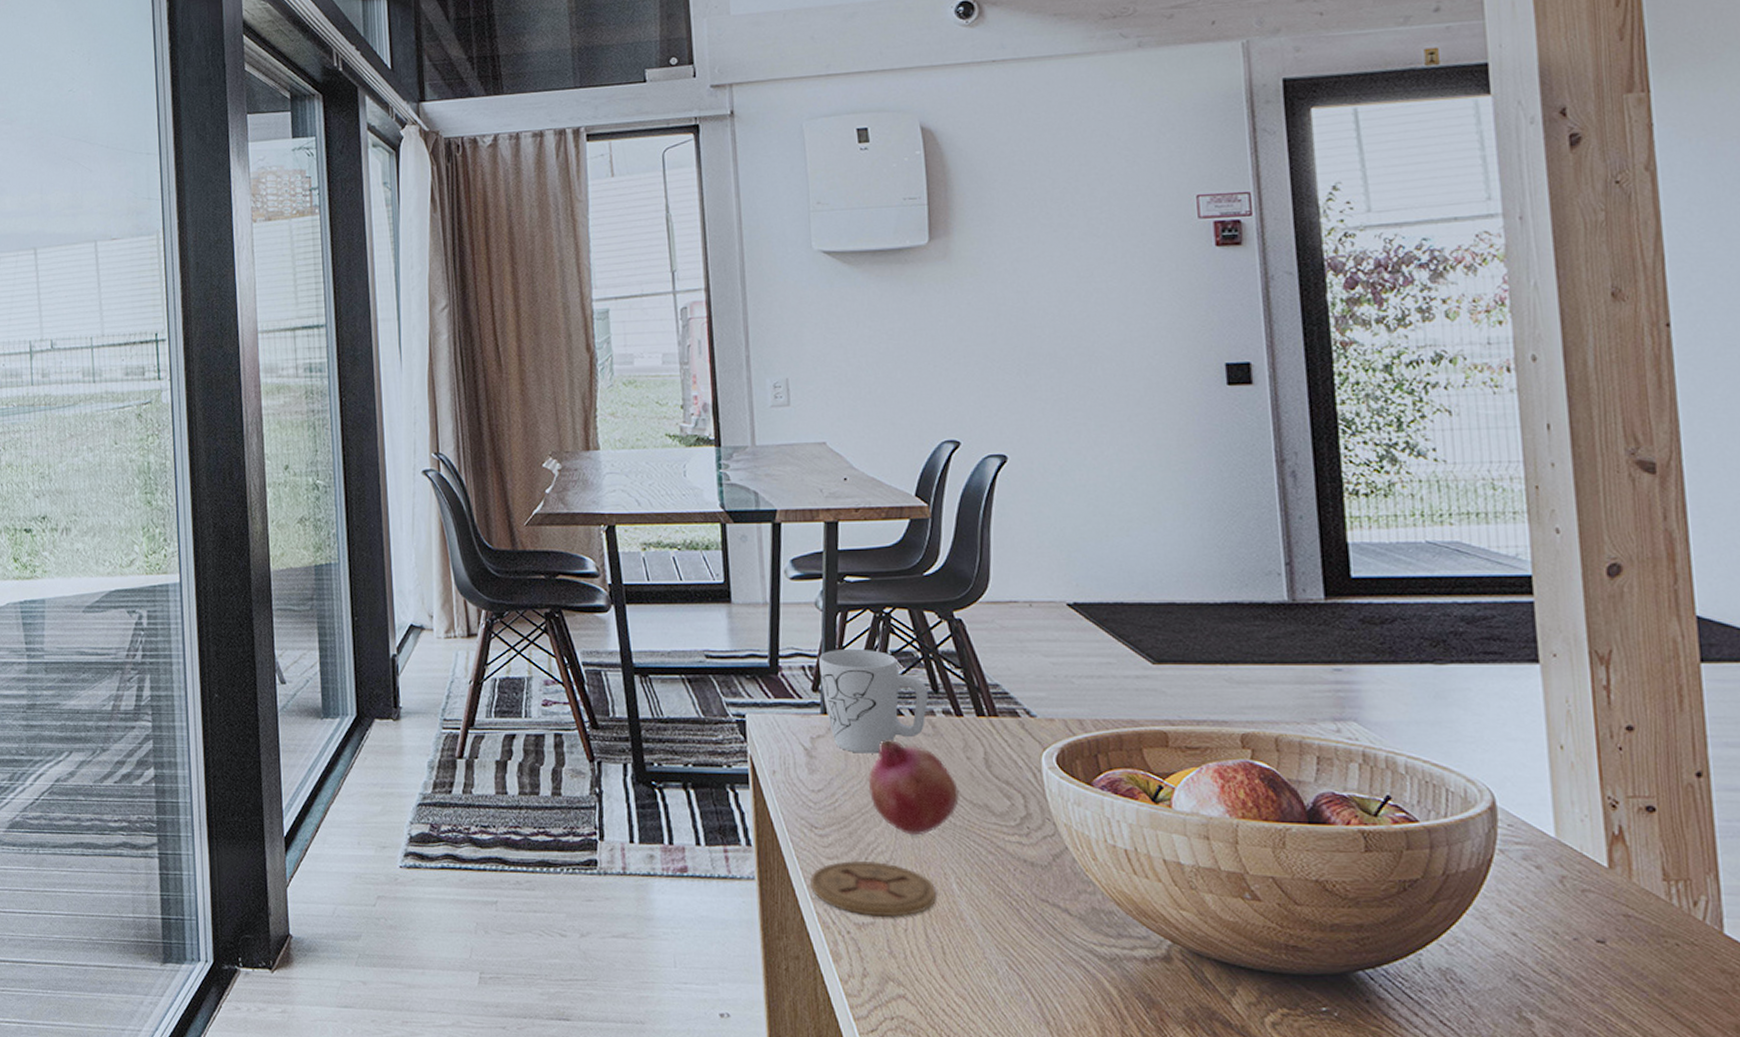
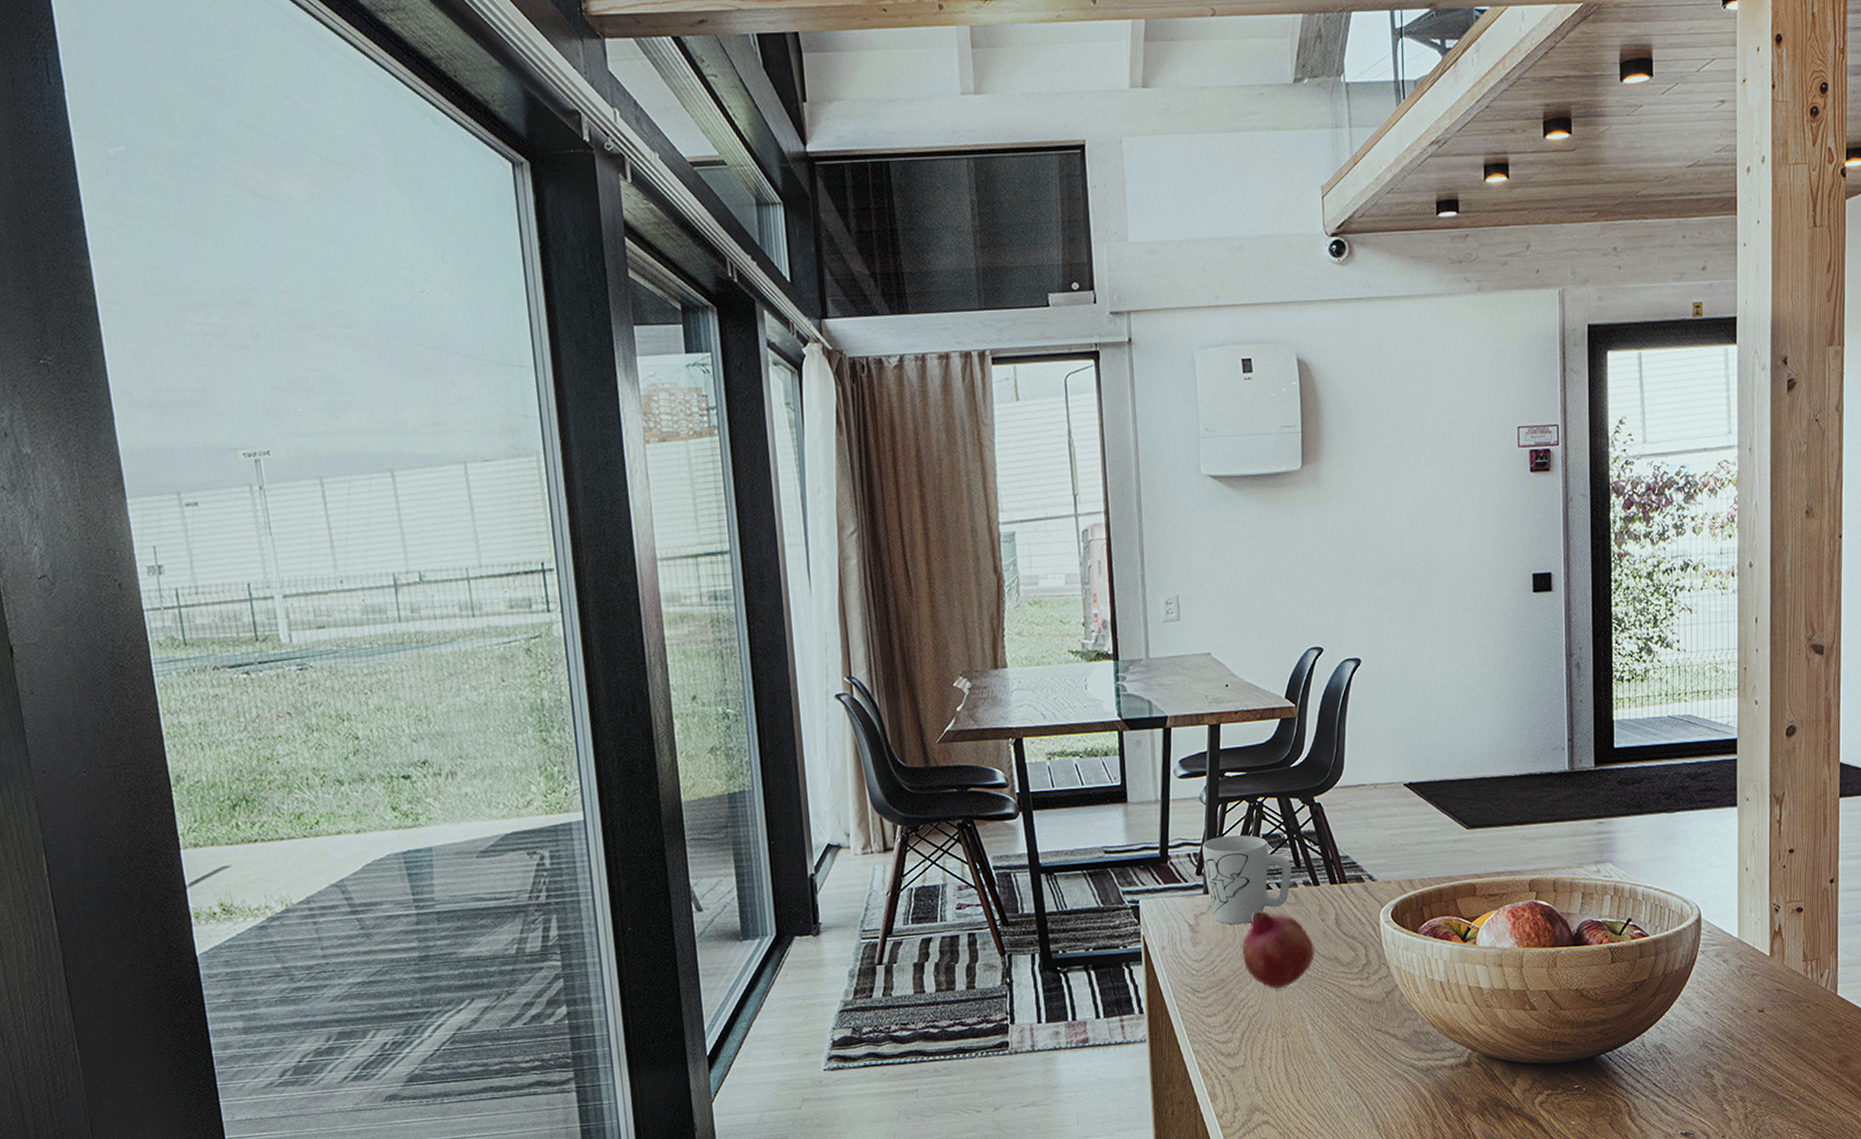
coaster: present [810,860,937,917] -> none [1193,1014,1295,1060]

